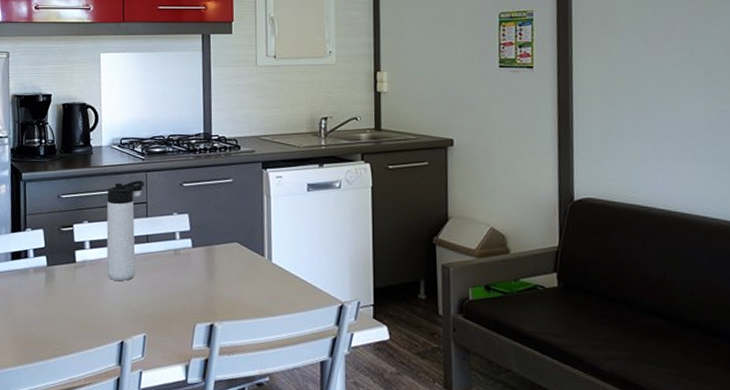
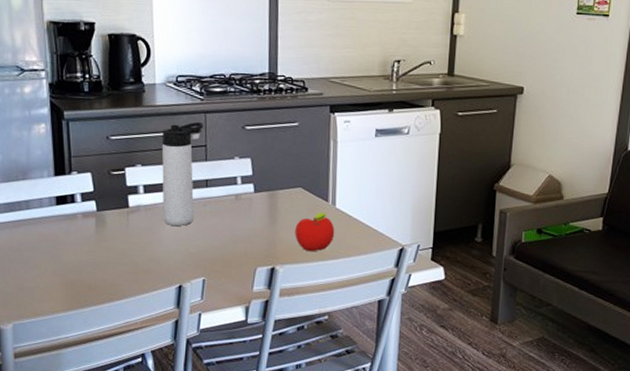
fruit: none [233,267,272,308] -> present [295,212,335,252]

